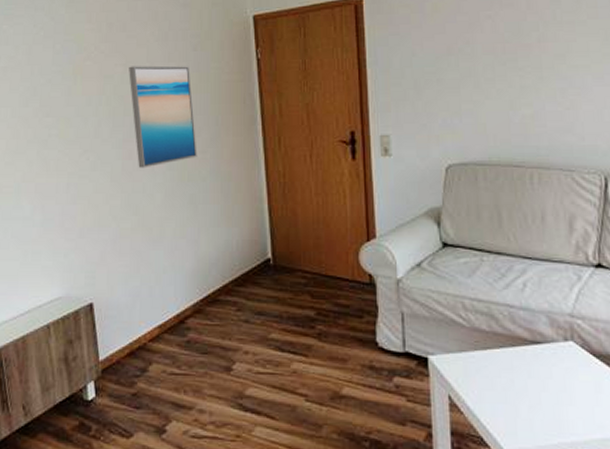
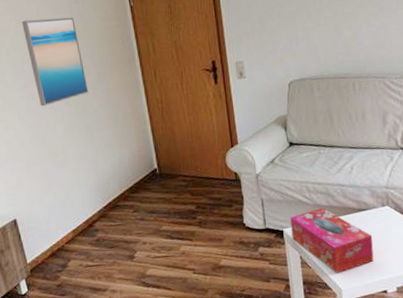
tissue box: none [438,333,551,426] -> present [290,208,374,273]

